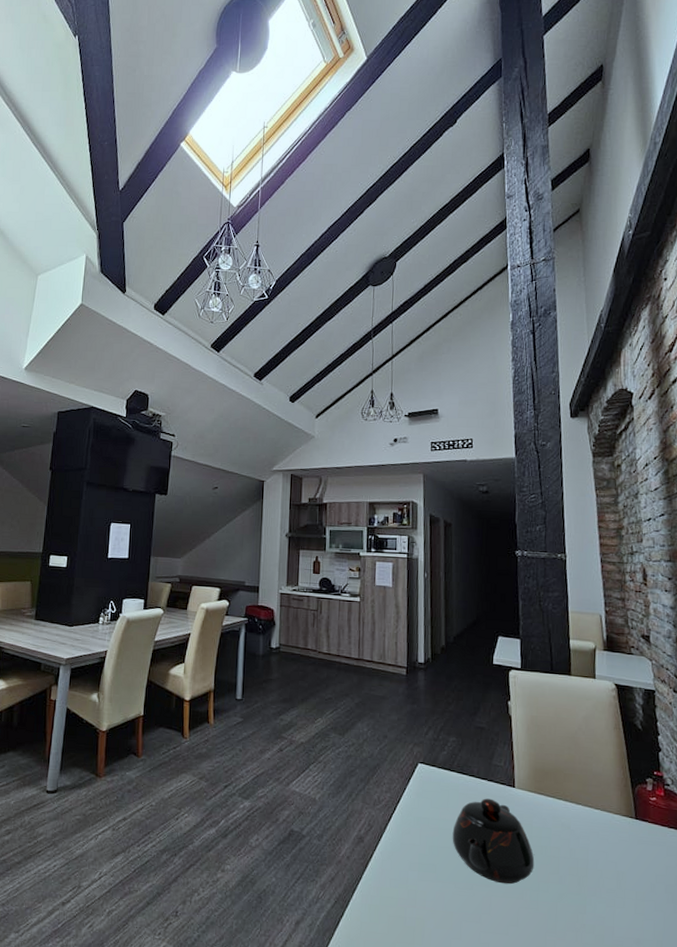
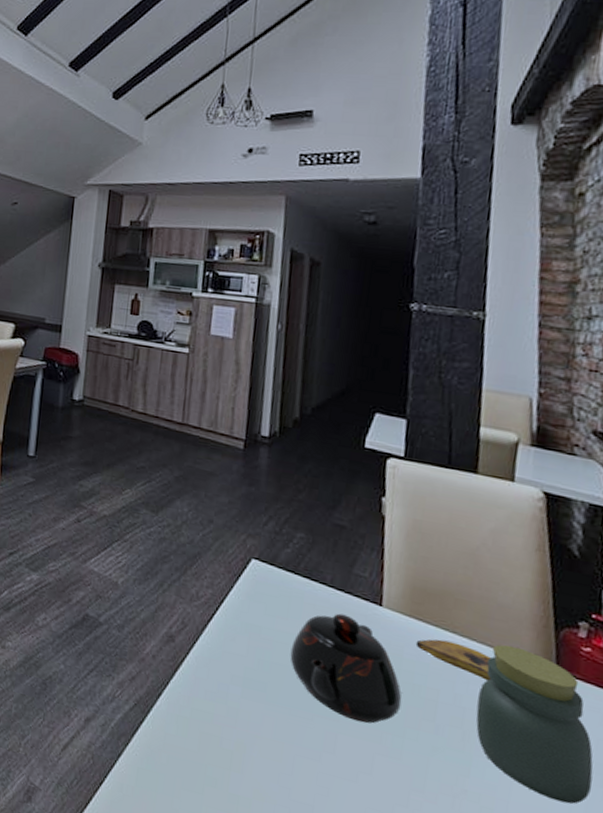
banana: none [540,807,593,835] -> present [415,639,492,682]
jar: none [586,804,666,921] -> present [476,644,594,804]

